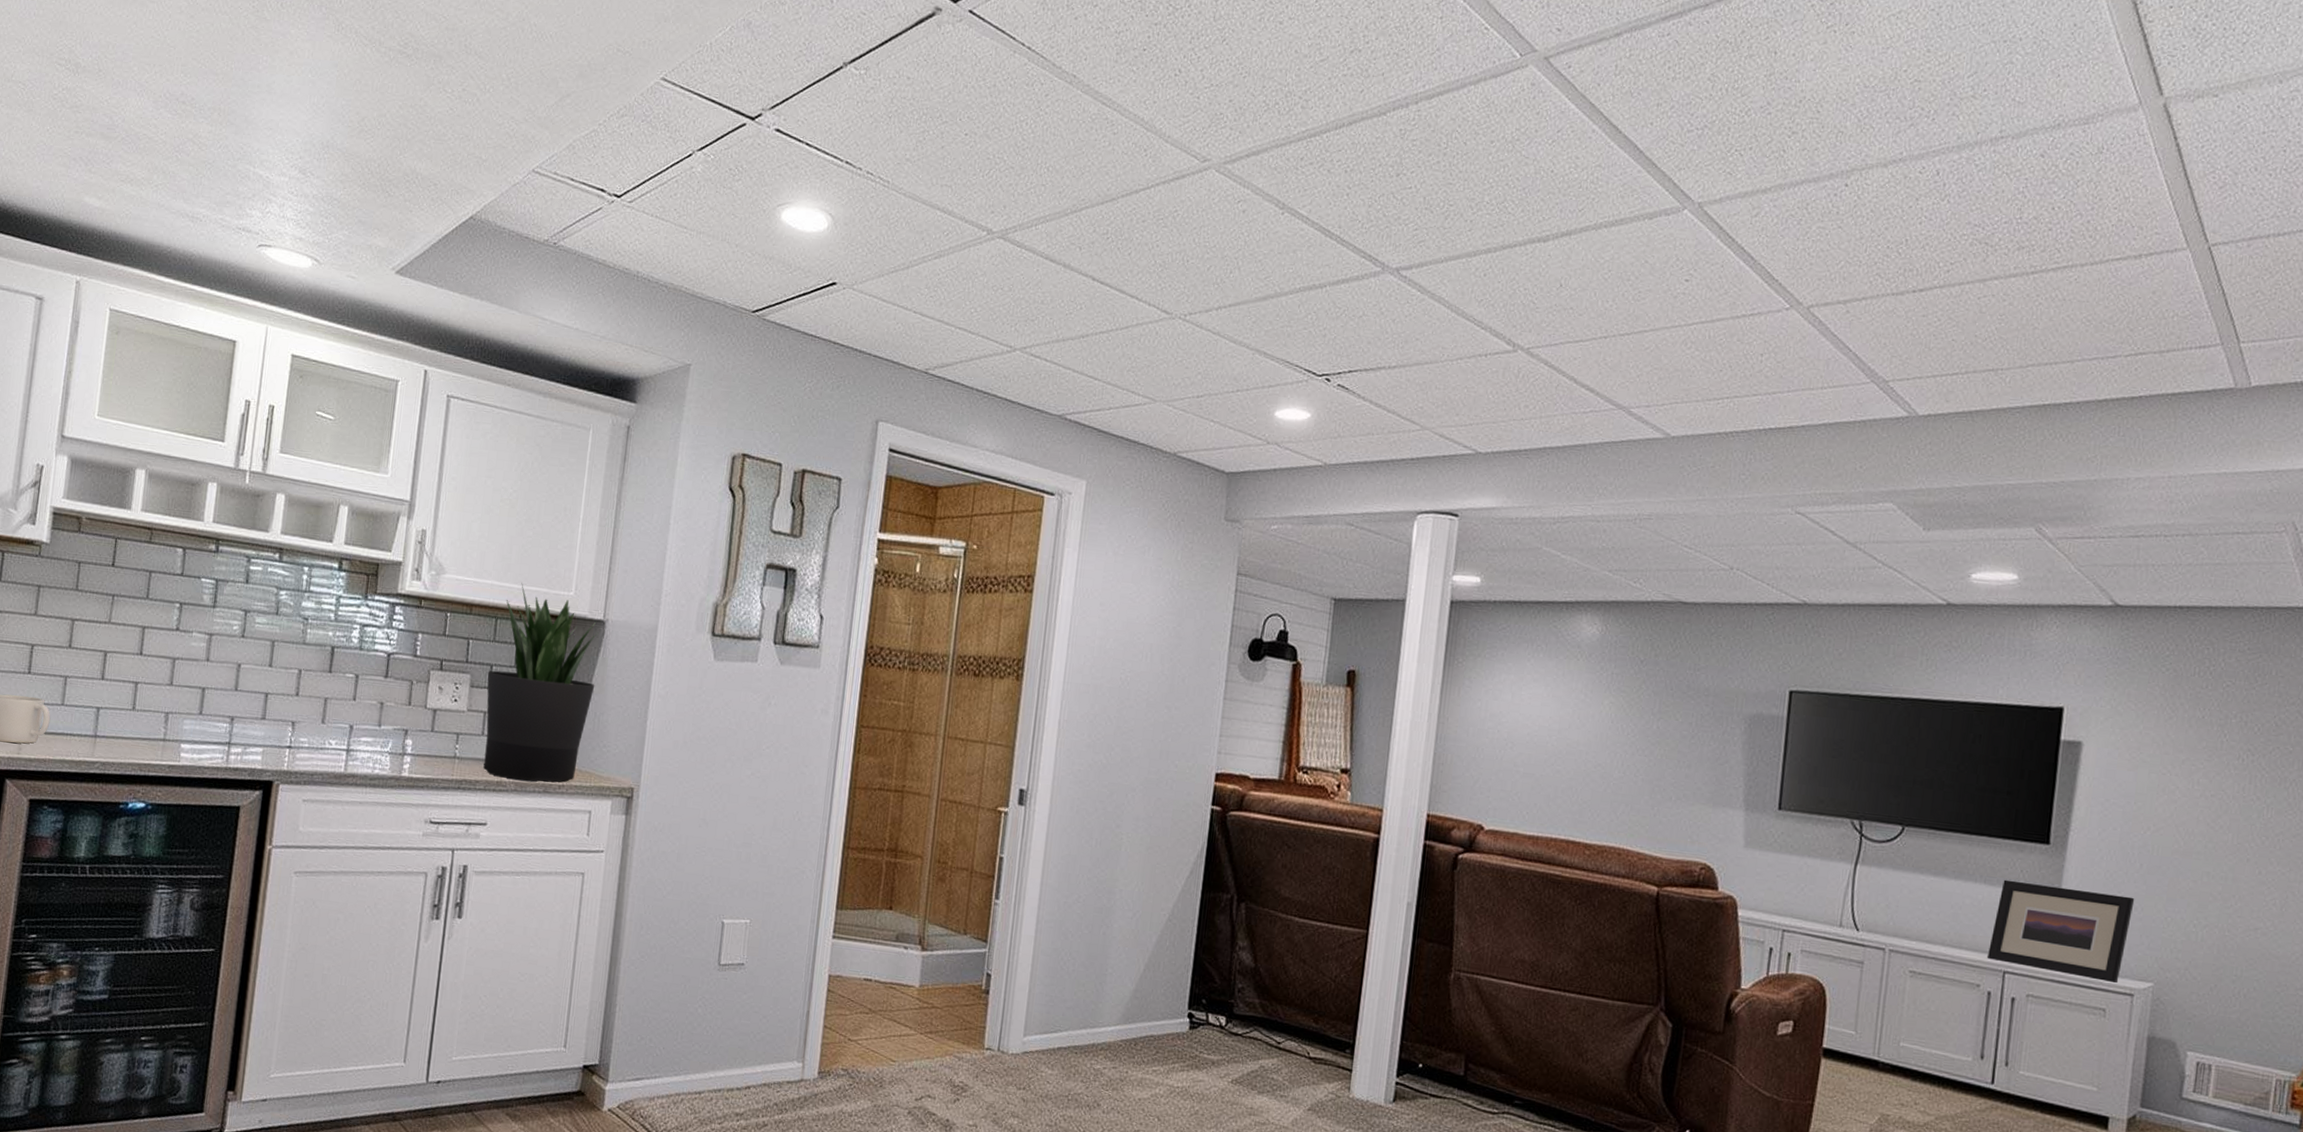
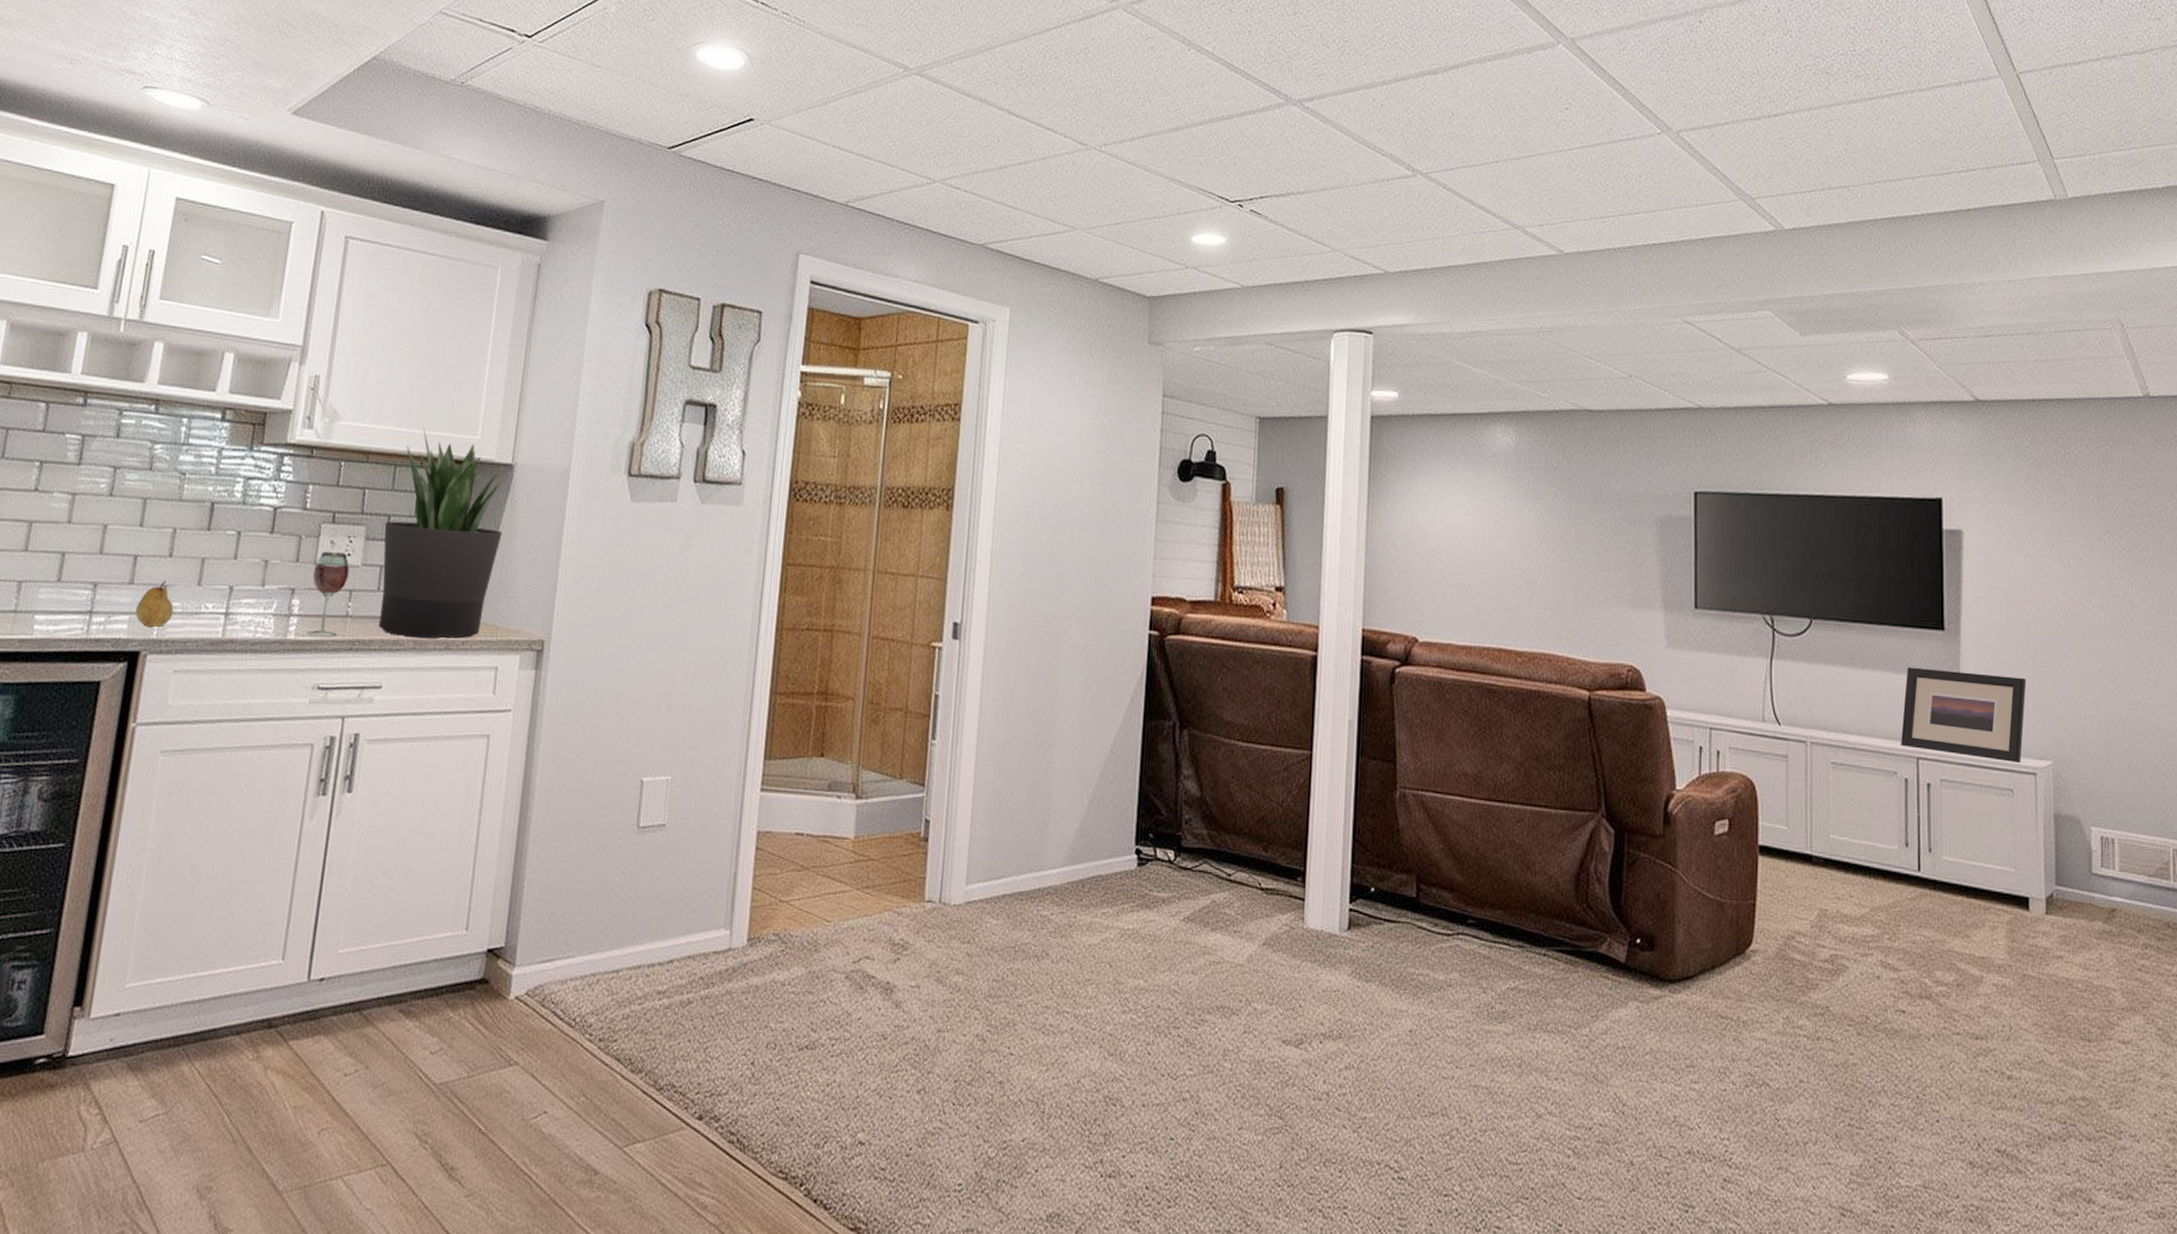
fruit: none [268,718,301,761] -> present [135,581,174,629]
wineglass: none [419,696,456,776] -> present [307,551,350,637]

